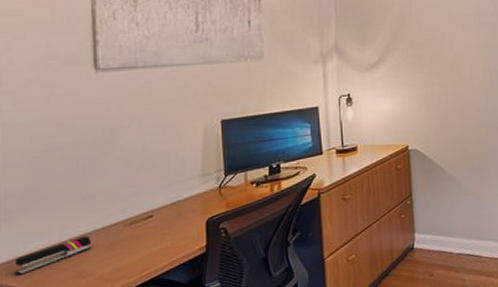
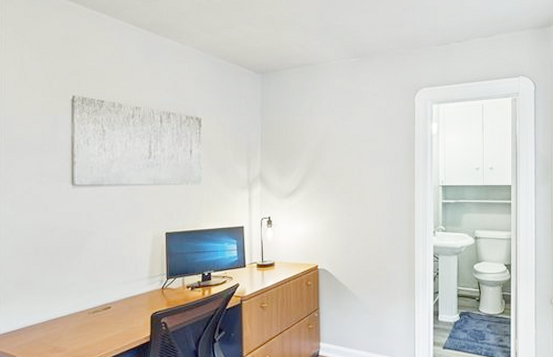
stapler: present [14,236,92,277] -> none [9,319,65,346]

